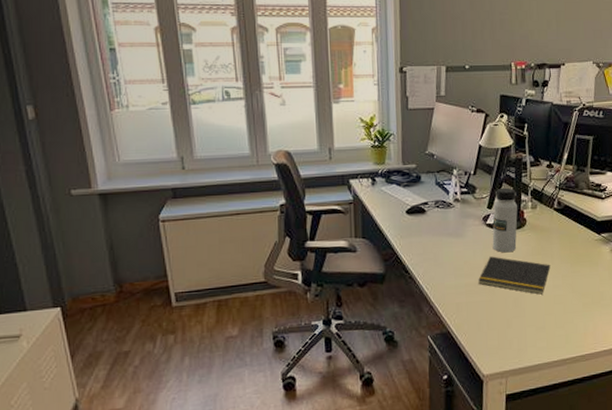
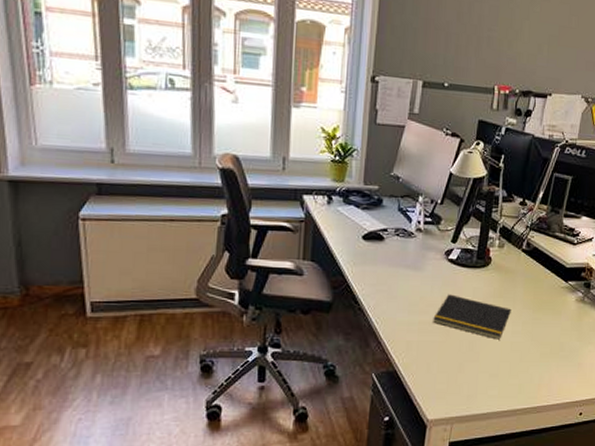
water bottle: present [492,187,518,253] -> none [452,221,484,292]

